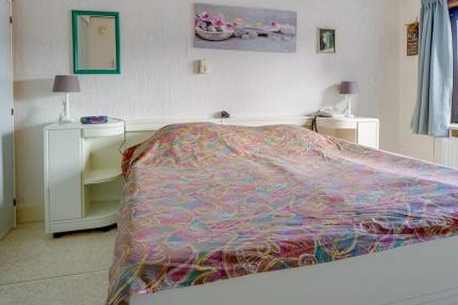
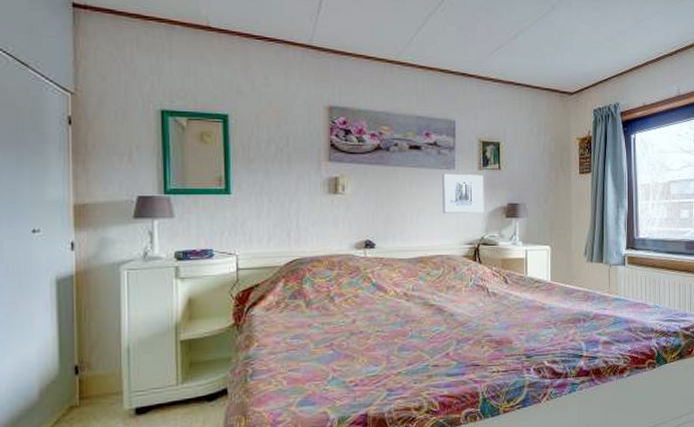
wall art: none [285,56,321,90] -> present [442,173,484,213]

